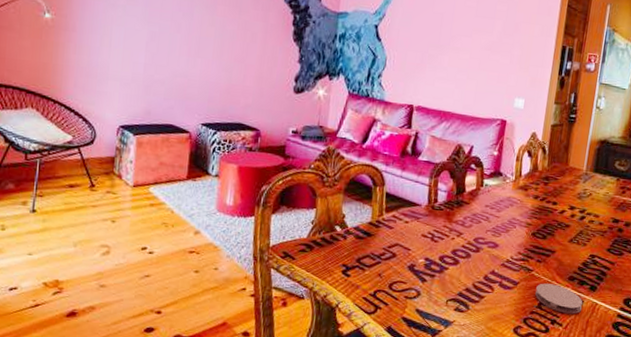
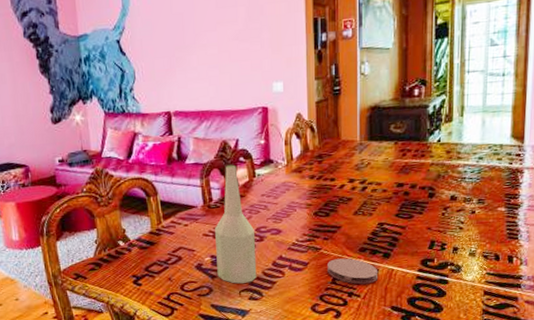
bottle: none [428,169,473,293] -> present [215,164,257,284]

